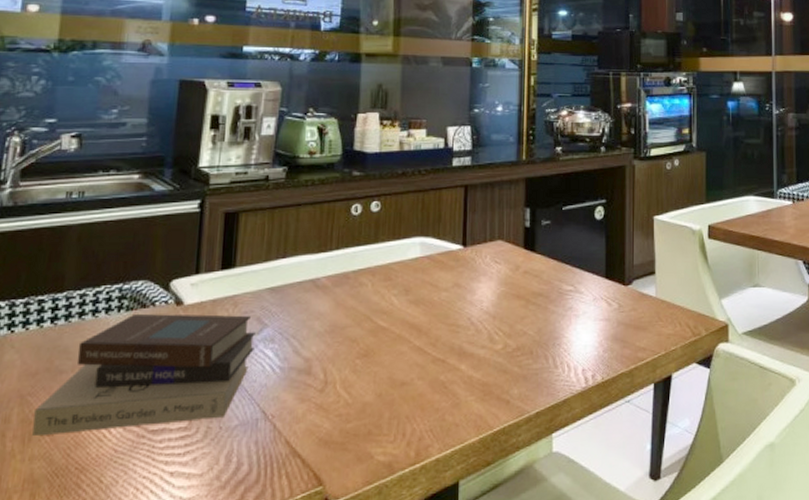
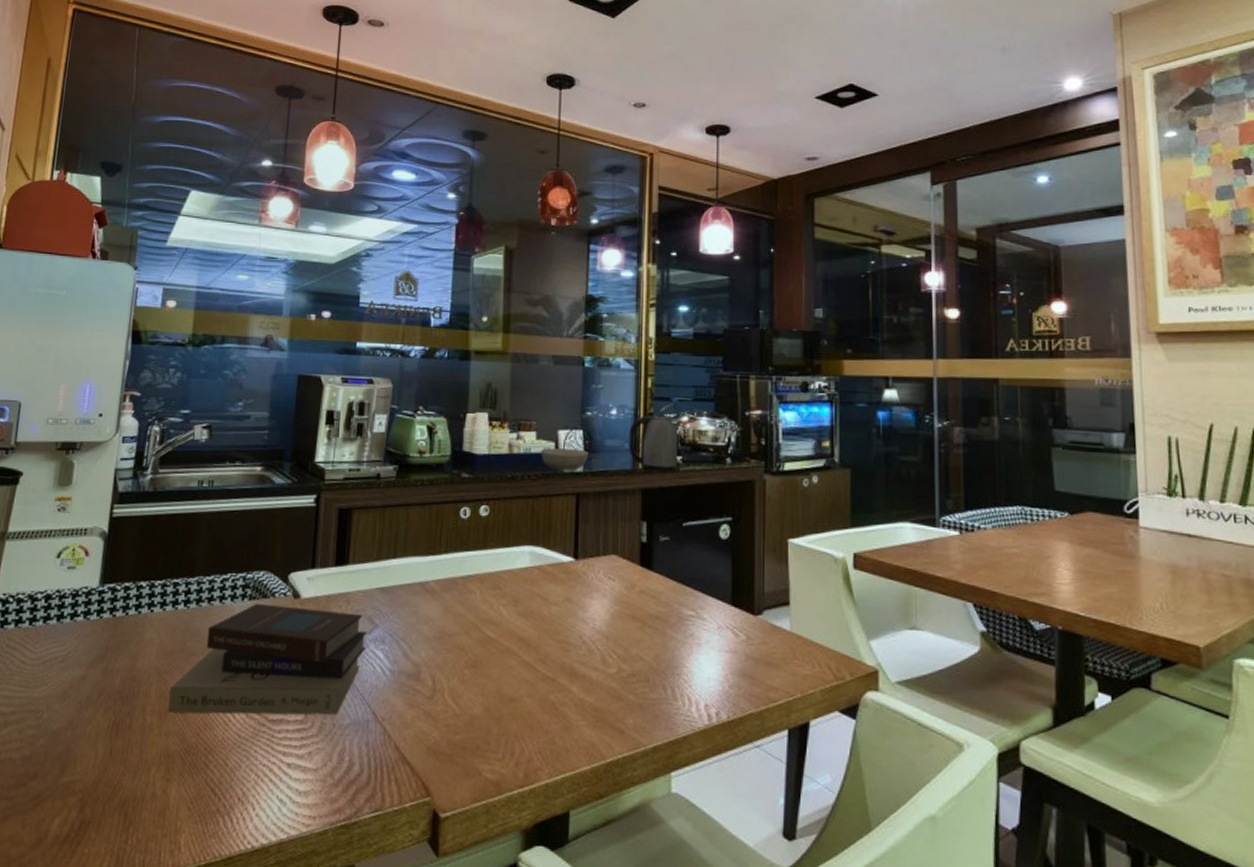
bowl: none [430,144,476,167] -> present [541,448,589,473]
kettle: none [513,109,559,162] -> present [628,414,679,472]

